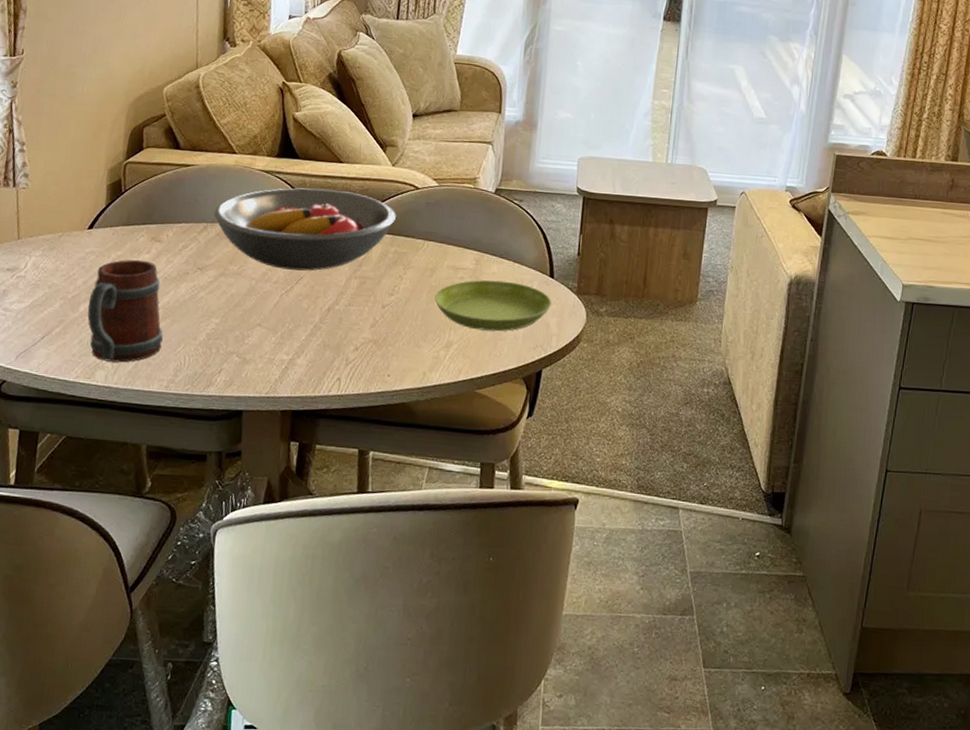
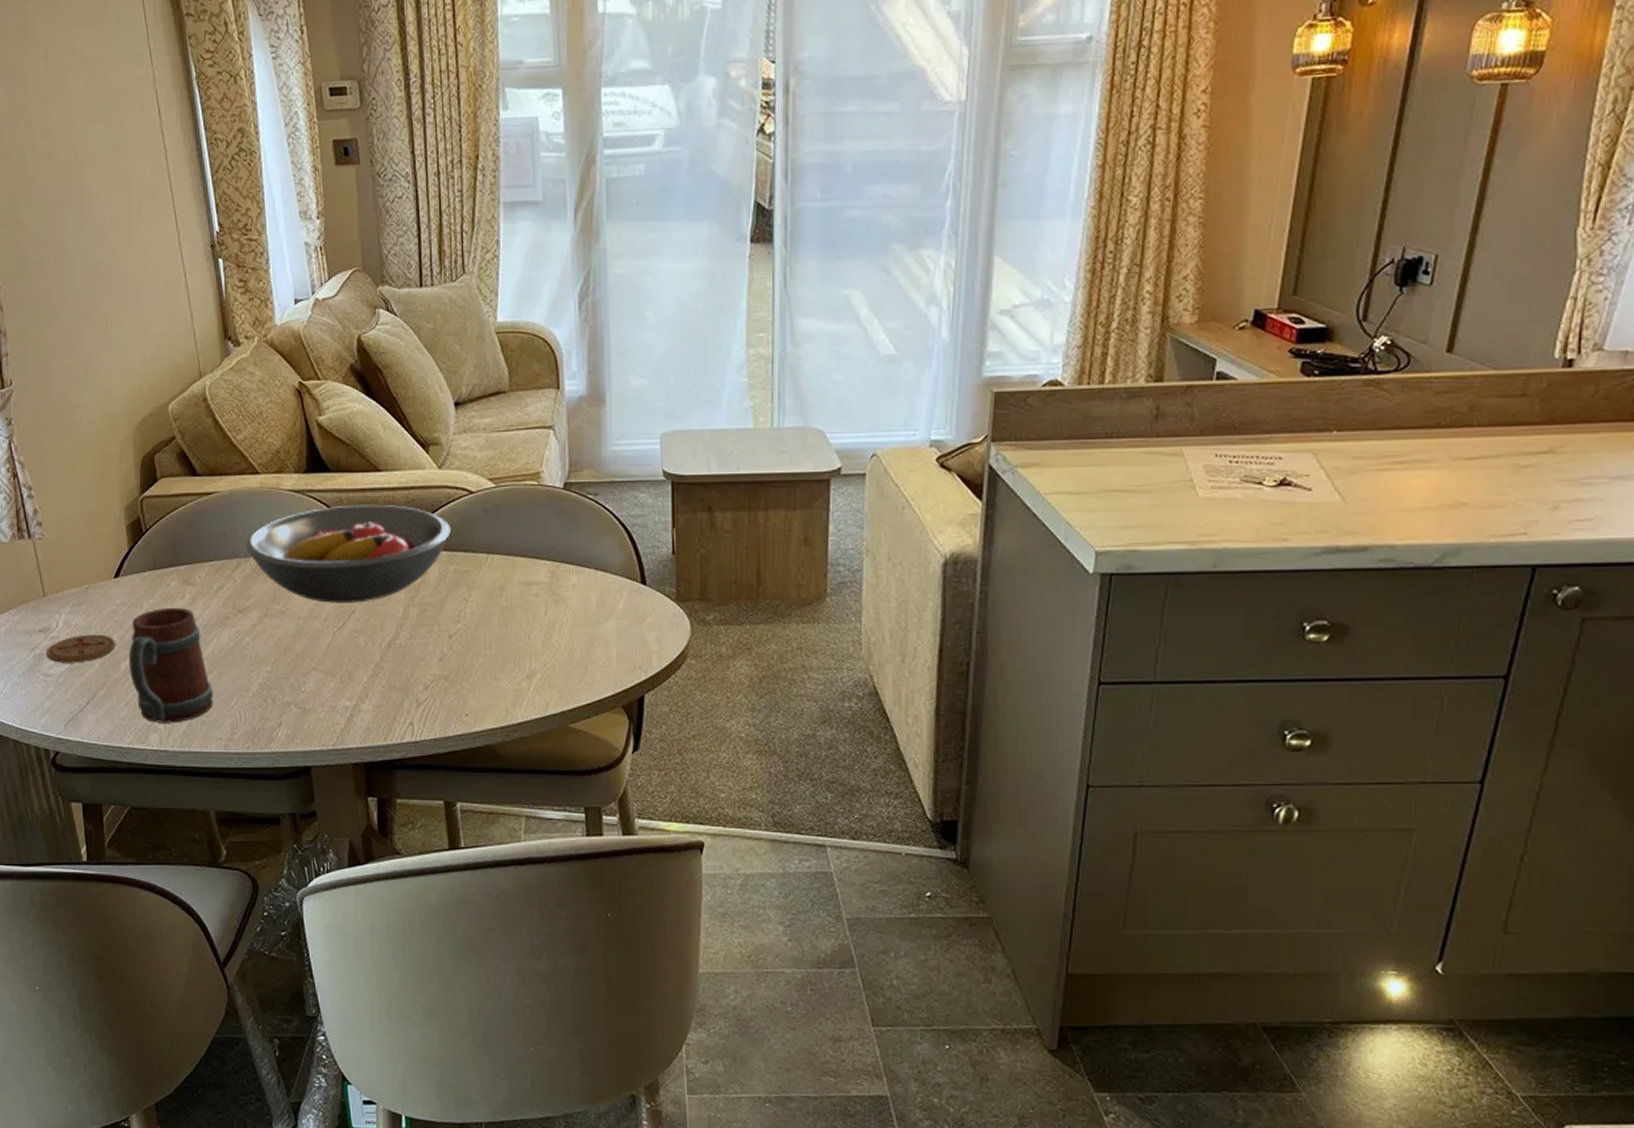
coaster: none [9,276,79,301] -> present [45,634,115,663]
saucer: present [434,279,551,332] -> none [508,593,646,654]

